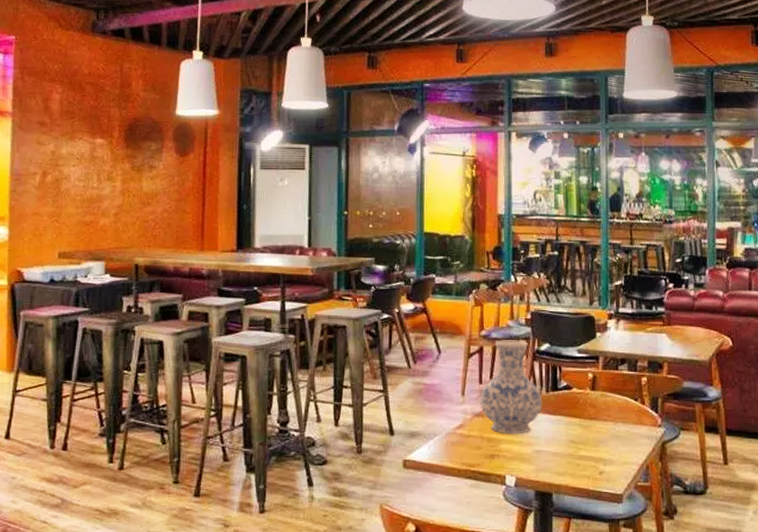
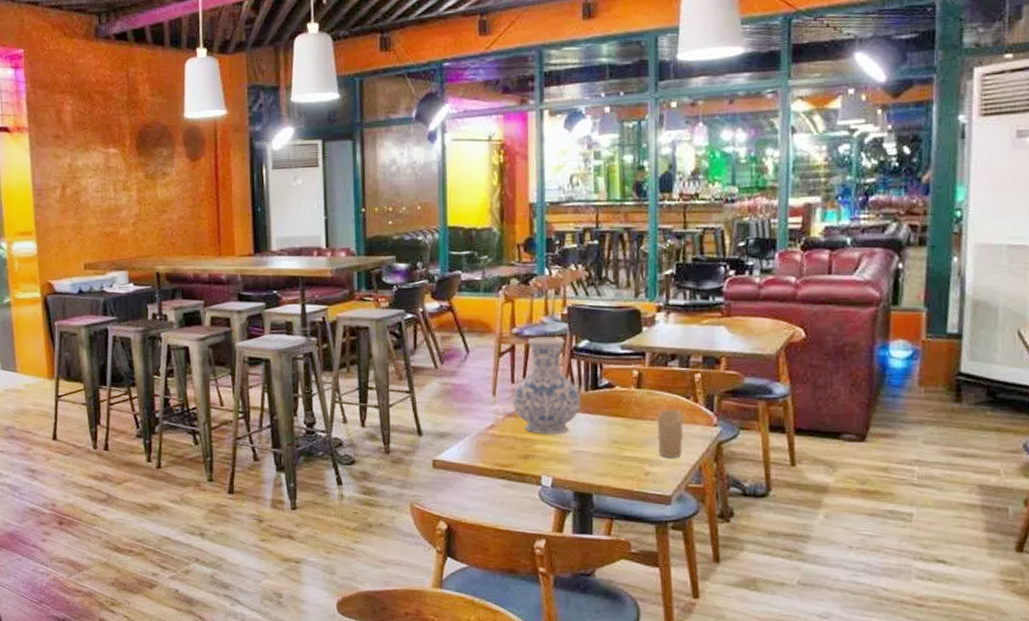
candle: none [609,410,633,457] -> present [657,409,684,457]

